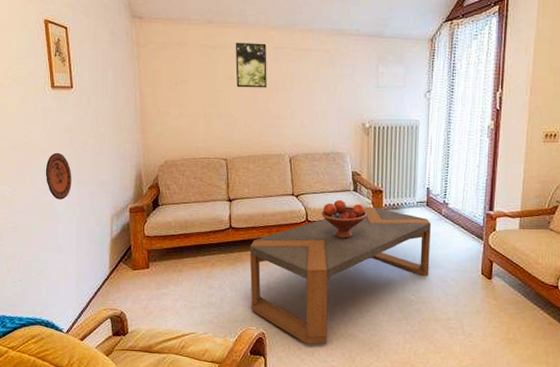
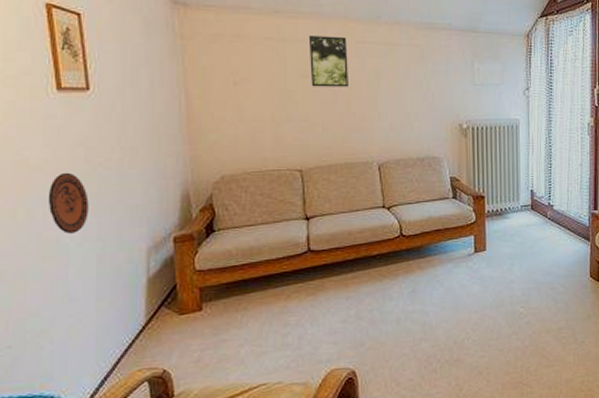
coffee table: present [250,207,431,344] -> none [334,215,538,378]
fruit bowl: present [321,199,367,239] -> none [417,208,469,252]

